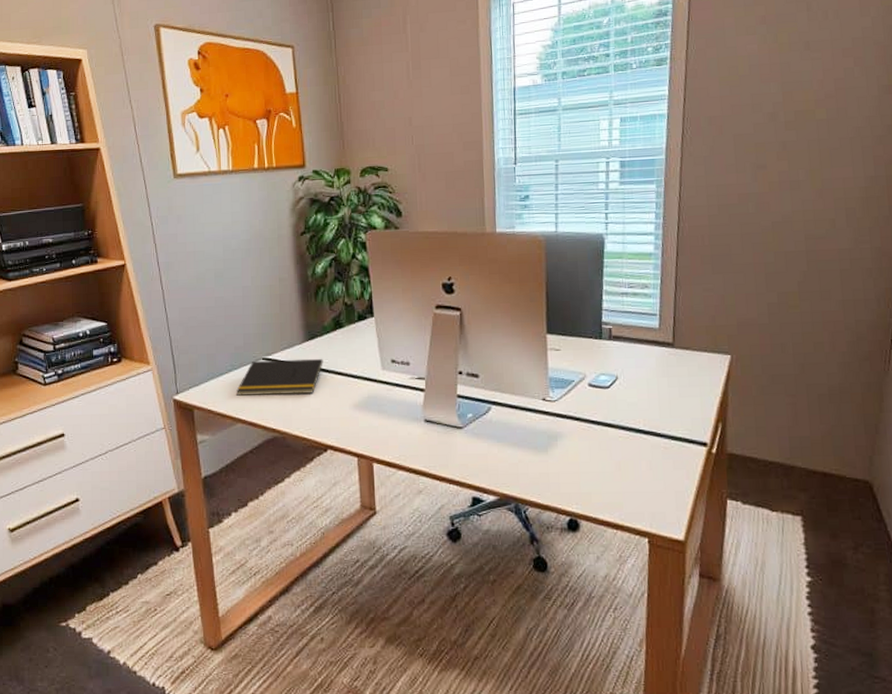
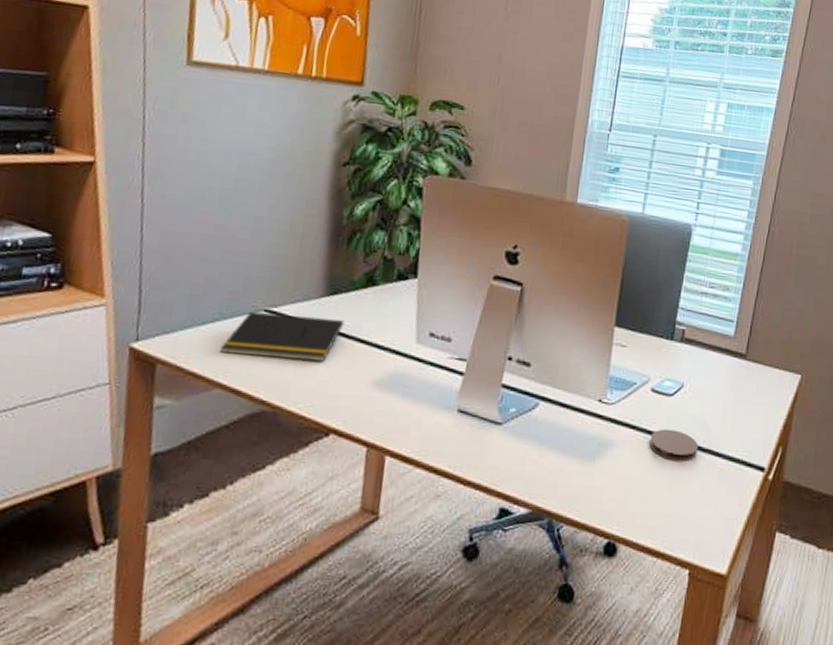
coaster: none [594,417,641,444] -> present [649,429,699,461]

